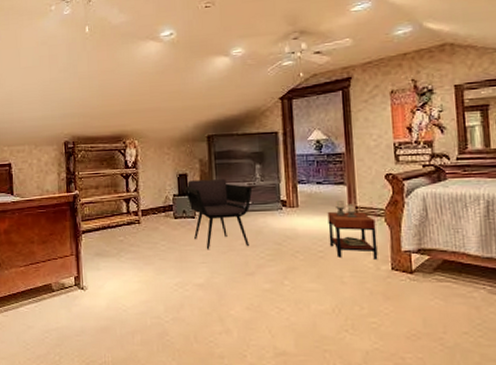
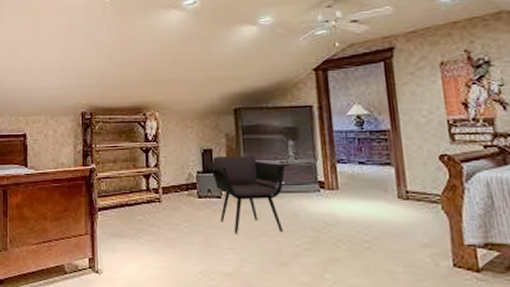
side table: present [327,201,378,260] -> none [372,184,436,254]

